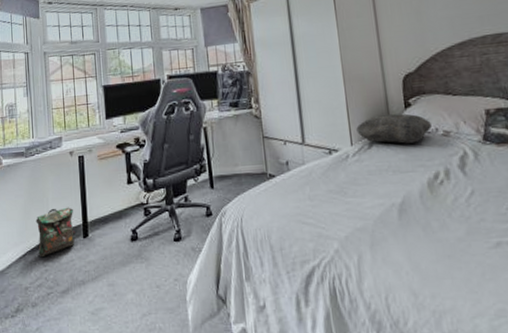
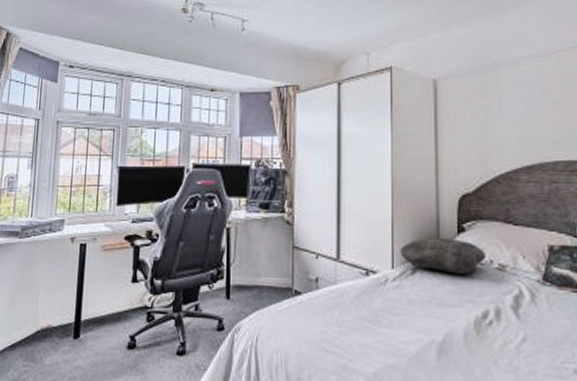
backpack: present [35,207,76,258] -> none [19,300,66,356]

